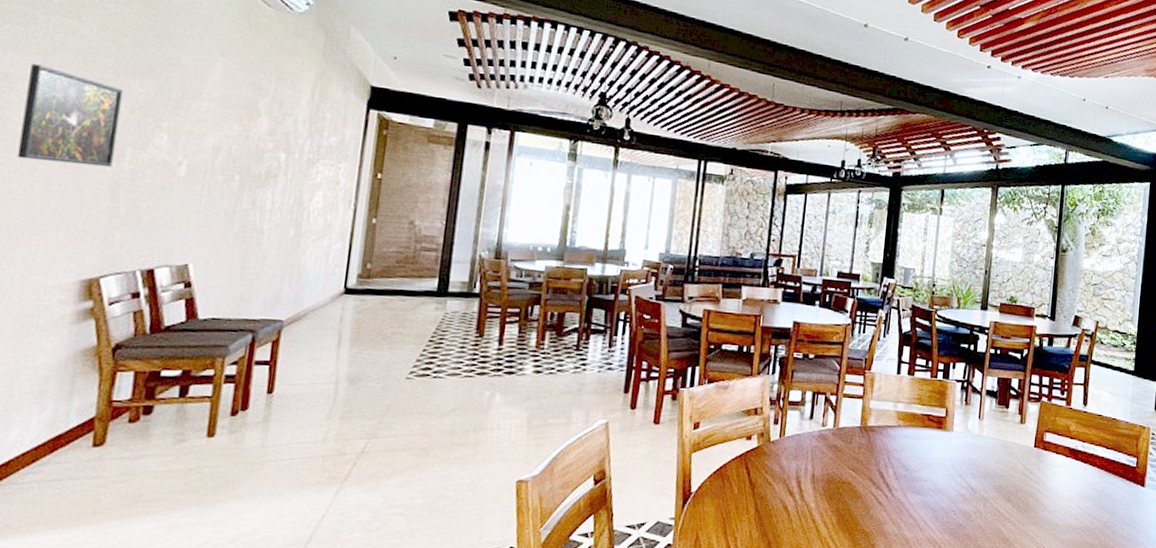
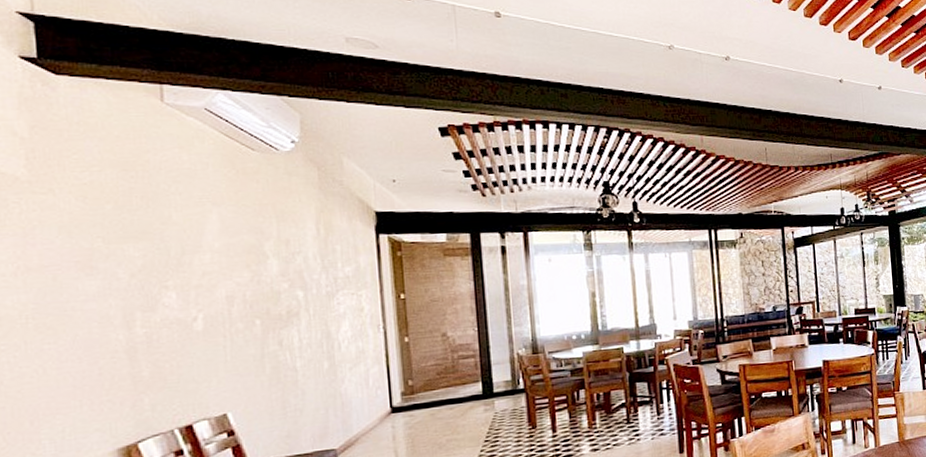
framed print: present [17,64,124,168] -> none [12,246,124,342]

